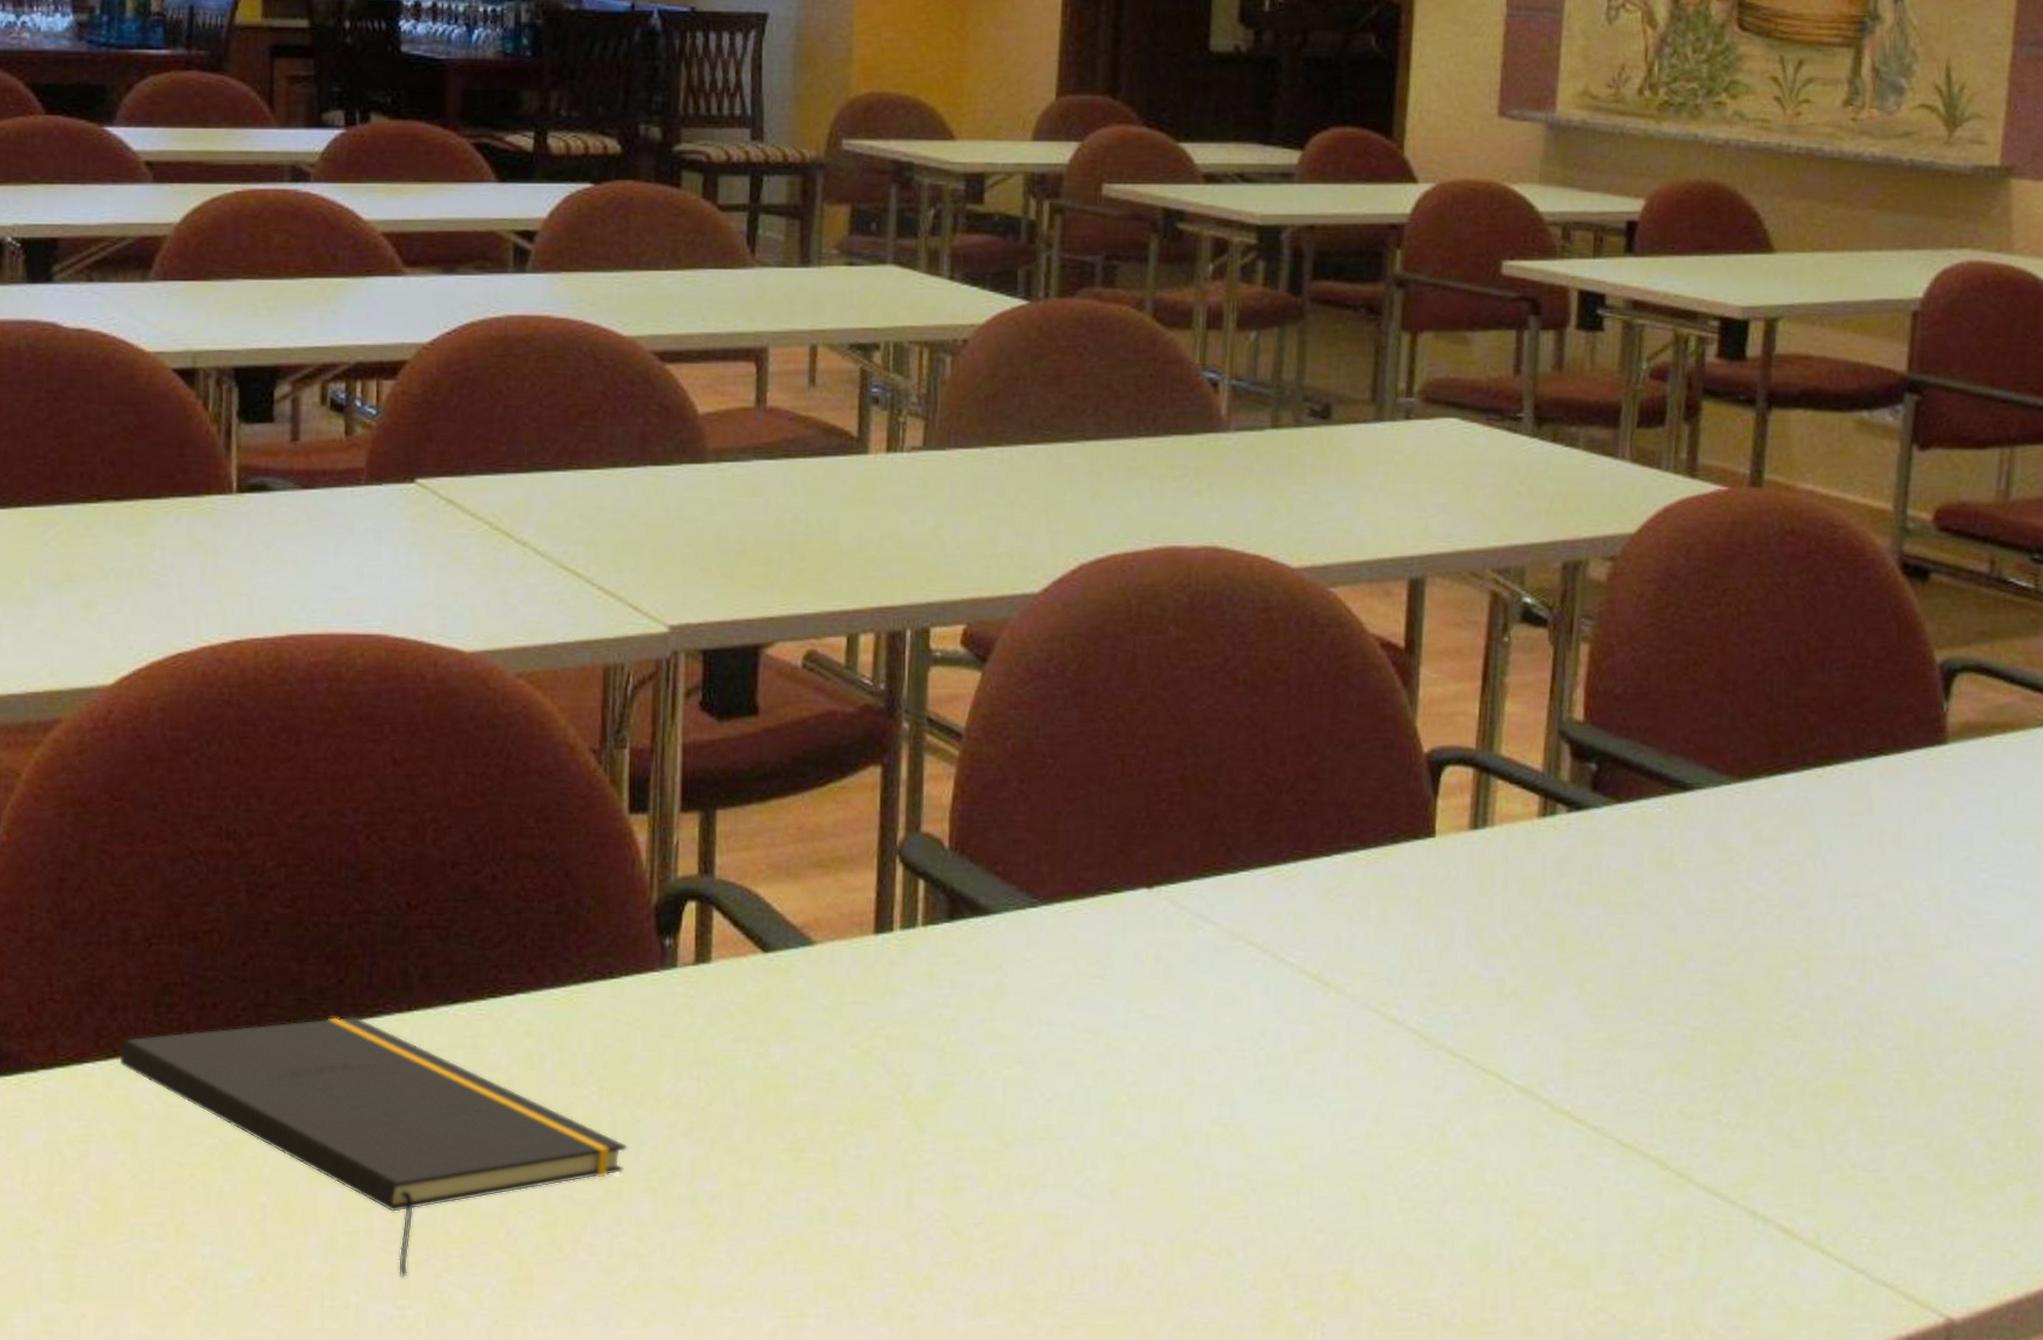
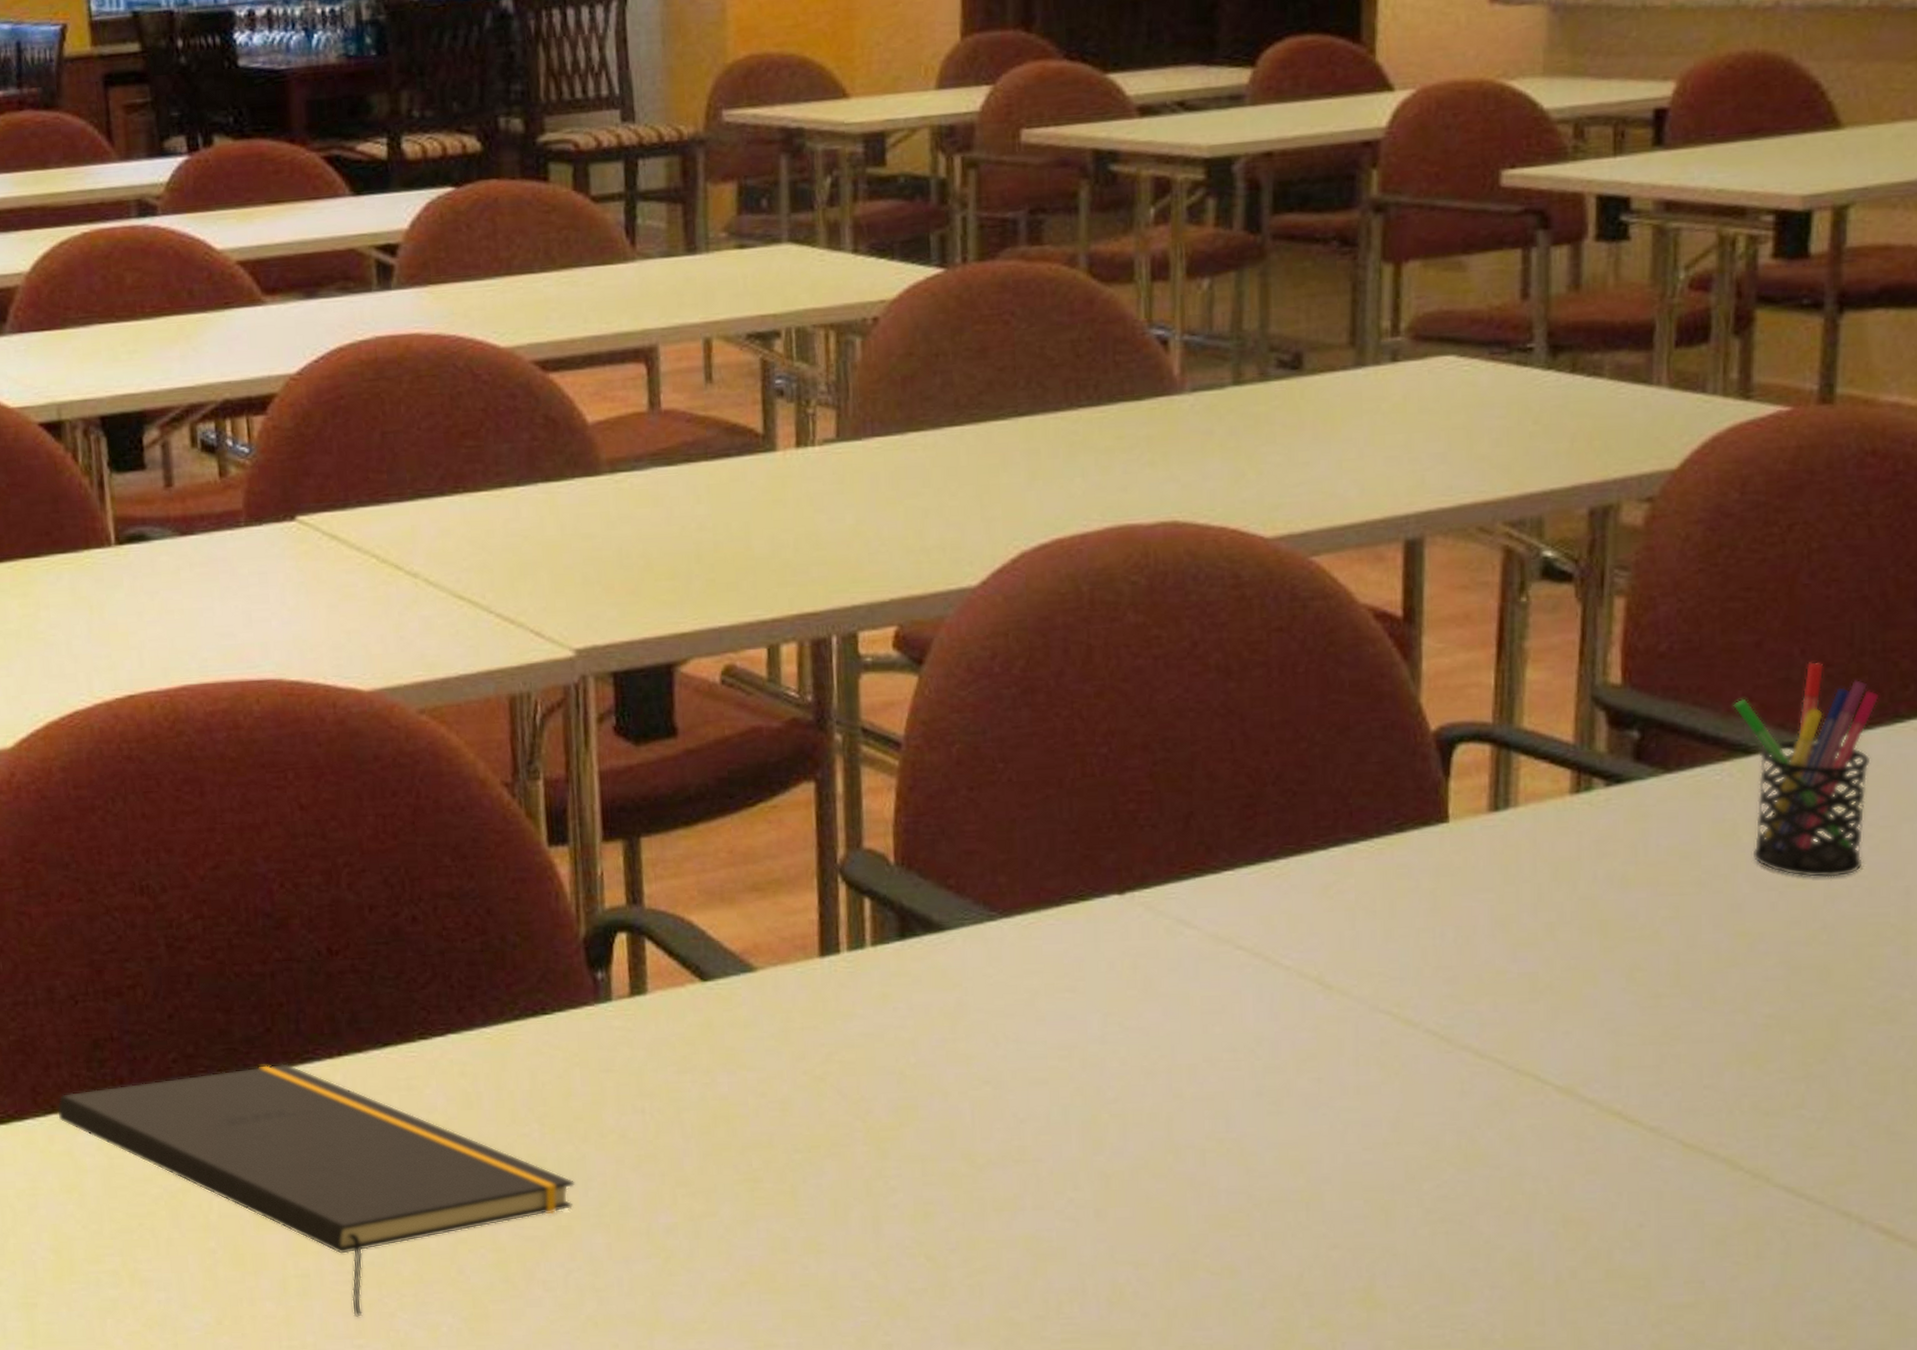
pen holder: none [1674,712,1791,905] -> present [1733,662,1879,878]

